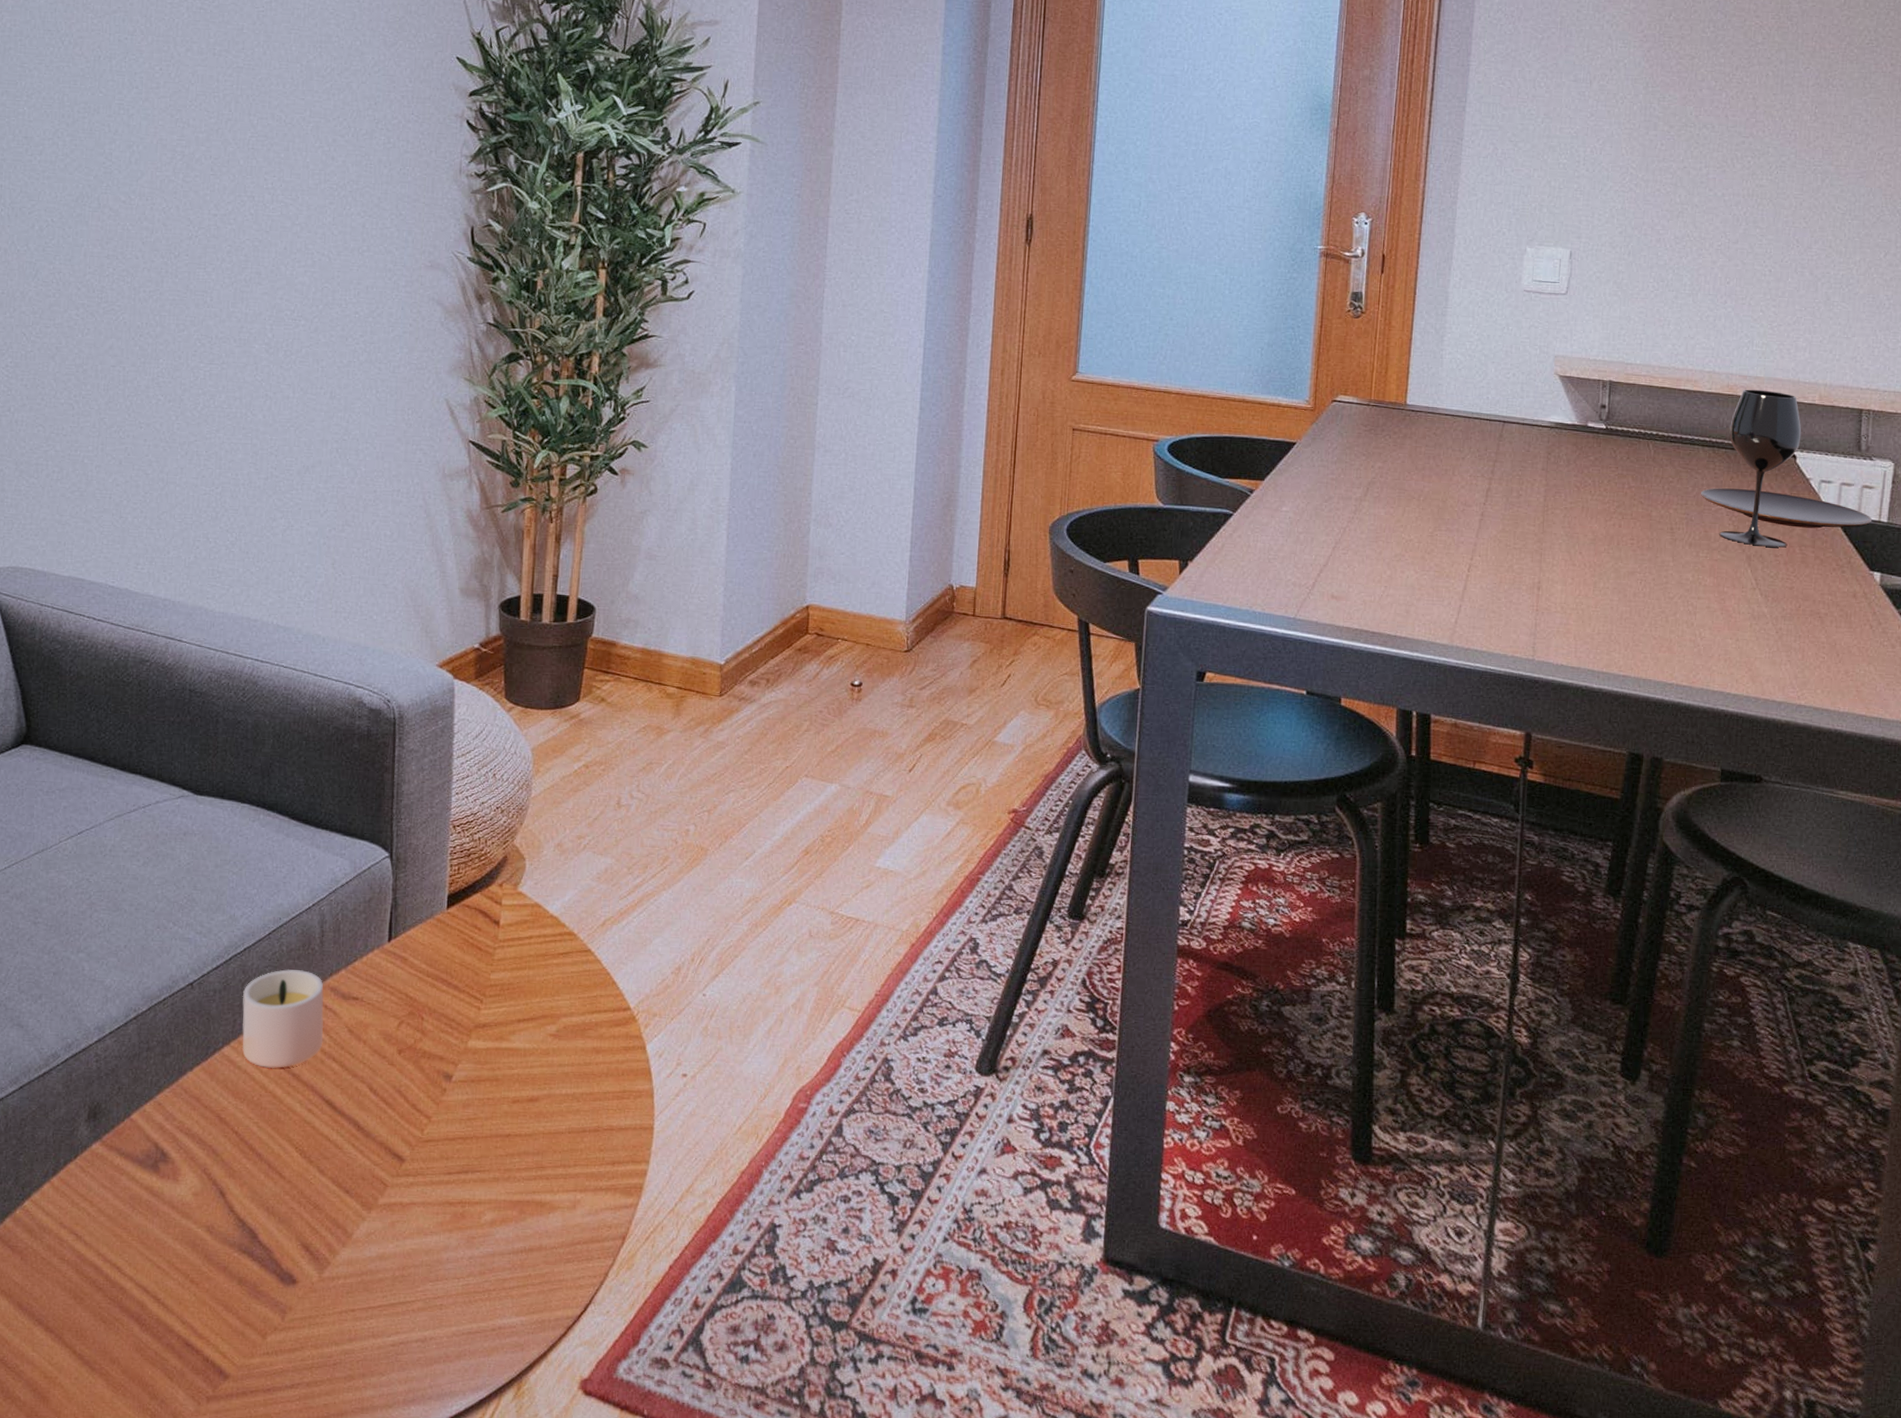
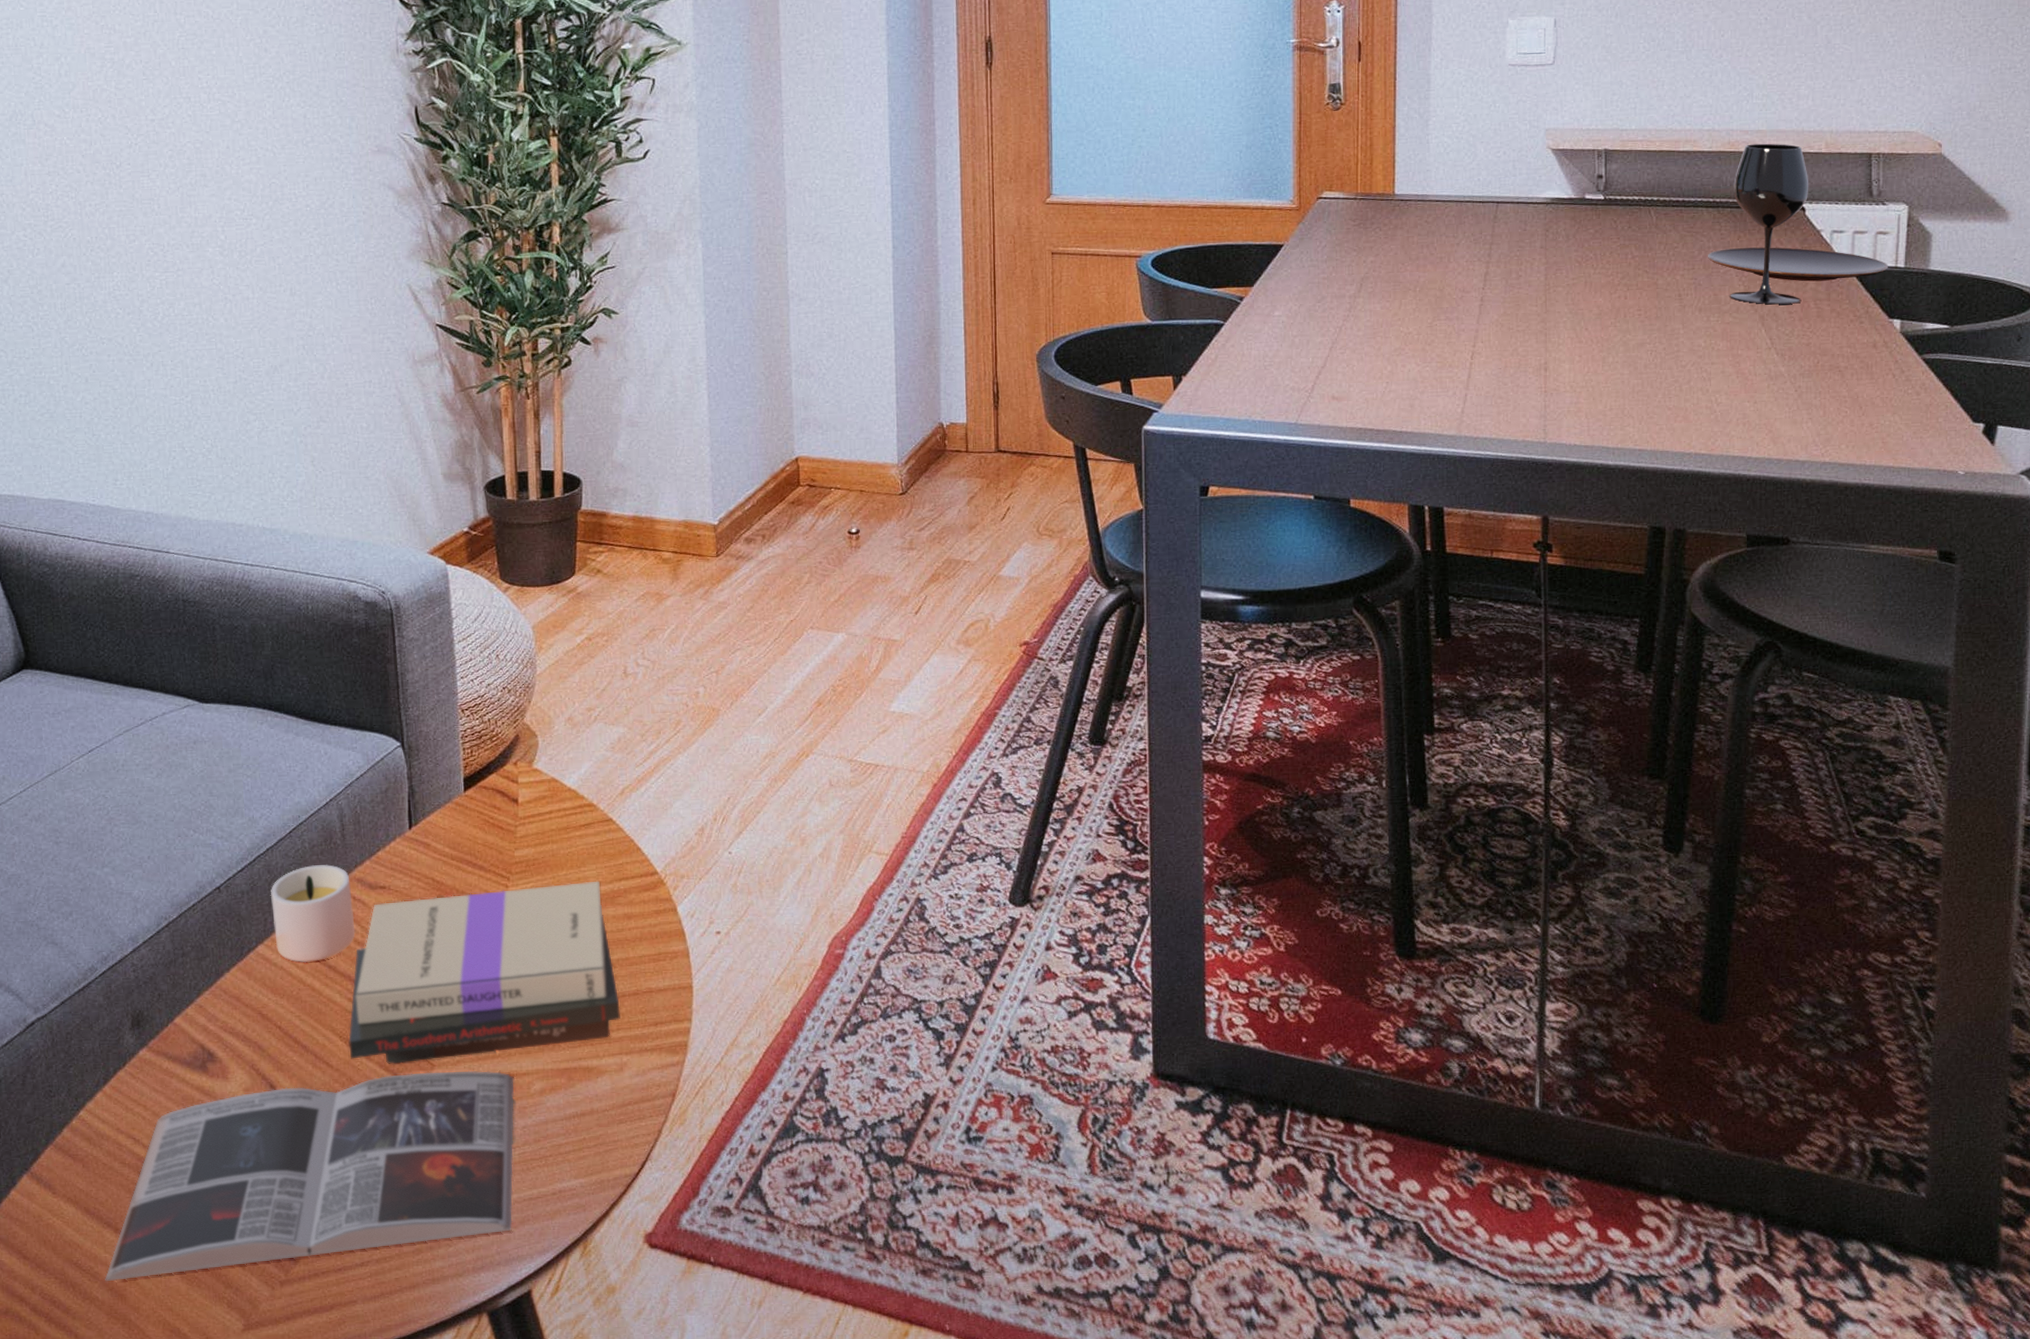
magazine: none [29,1191,466,1383] -> present [105,1070,515,1282]
books: none [303,1011,580,1181] -> present [348,881,620,1064]

